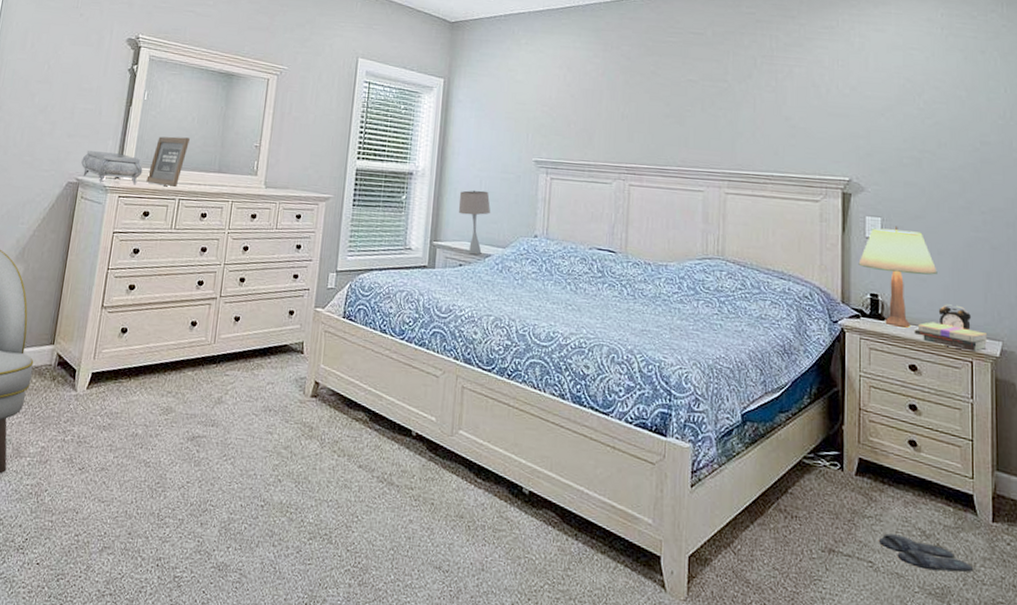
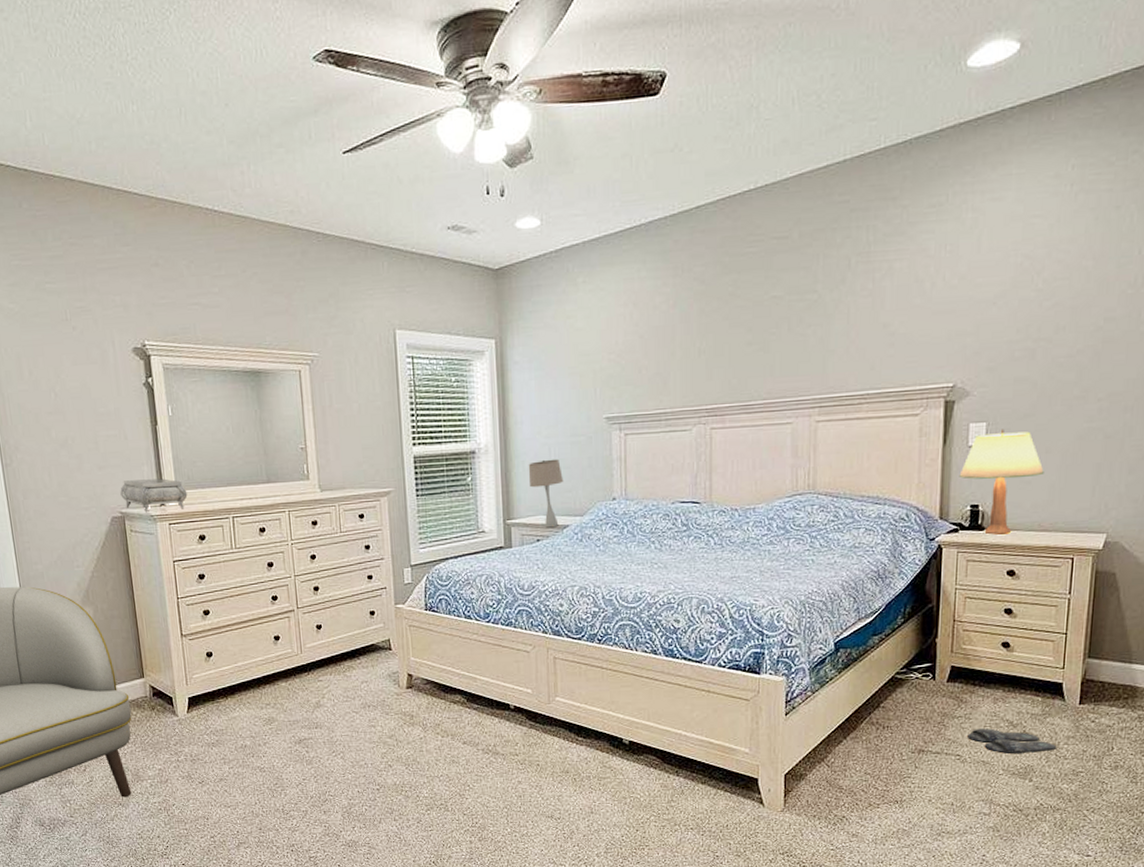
picture frame: present [146,136,190,188] -> none [193,450,230,506]
books: present [914,322,988,352] -> none [1015,524,1092,548]
alarm clock: present [938,304,971,330] -> none [1041,503,1076,527]

